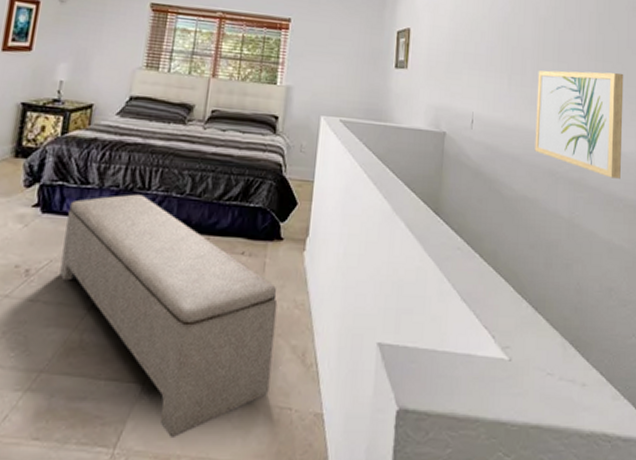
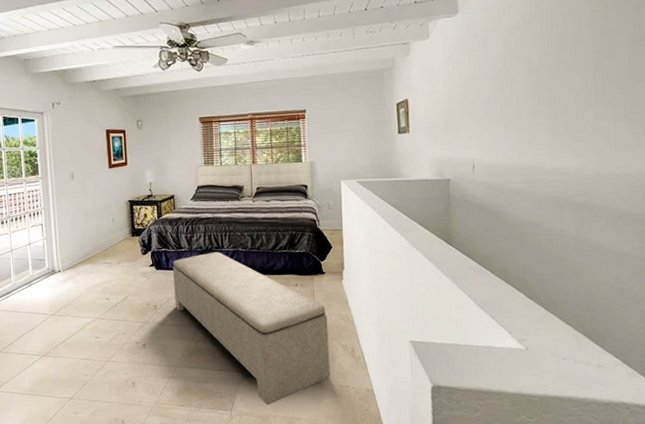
wall art: present [535,70,624,179] -> none [534,102,629,198]

